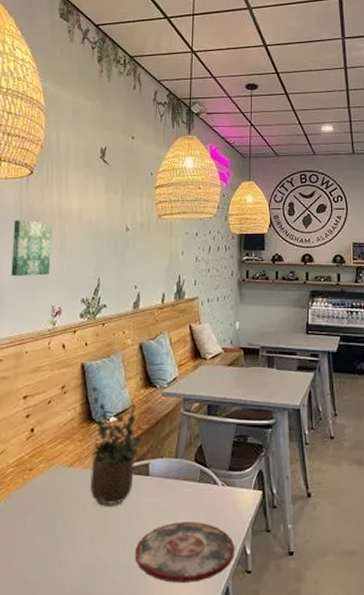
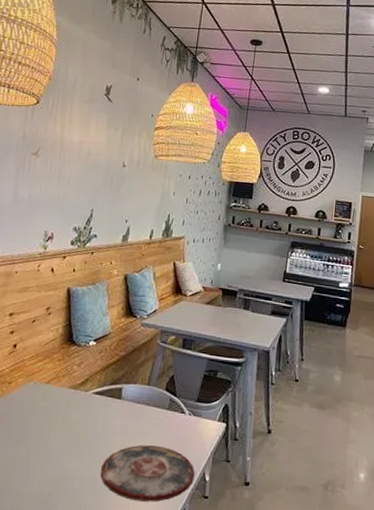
wall art: present [11,219,52,276] -> none [9,145,53,201]
potted plant: present [90,386,143,507] -> none [64,310,119,425]

